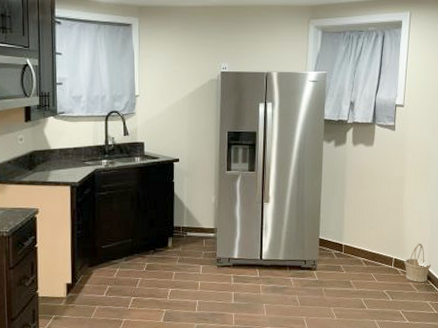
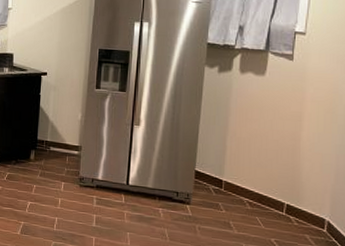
basket: present [404,243,431,282] -> none [299,190,335,237]

